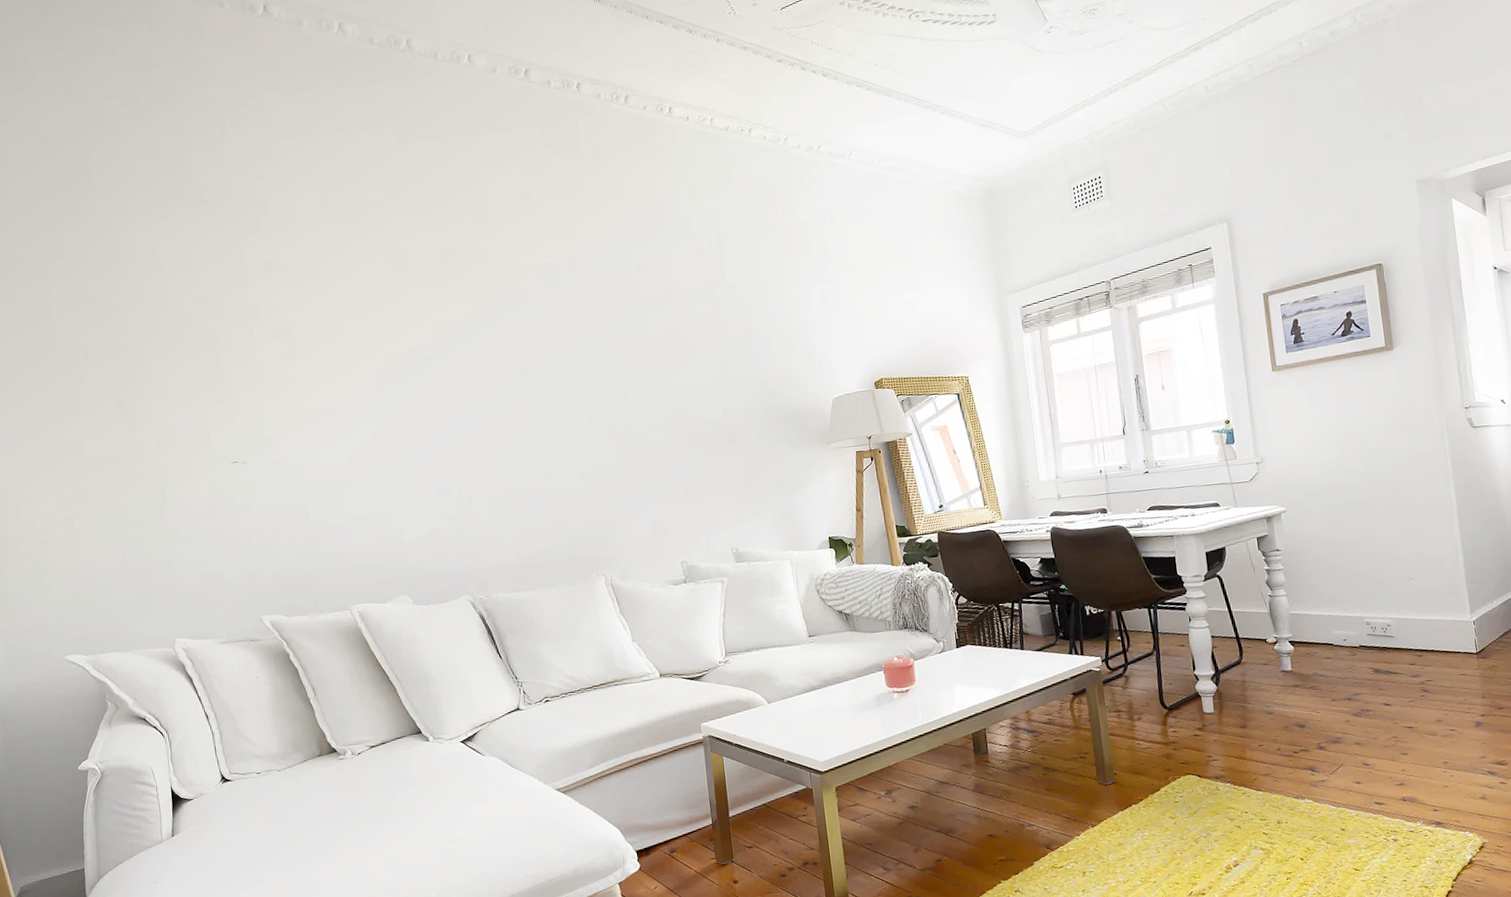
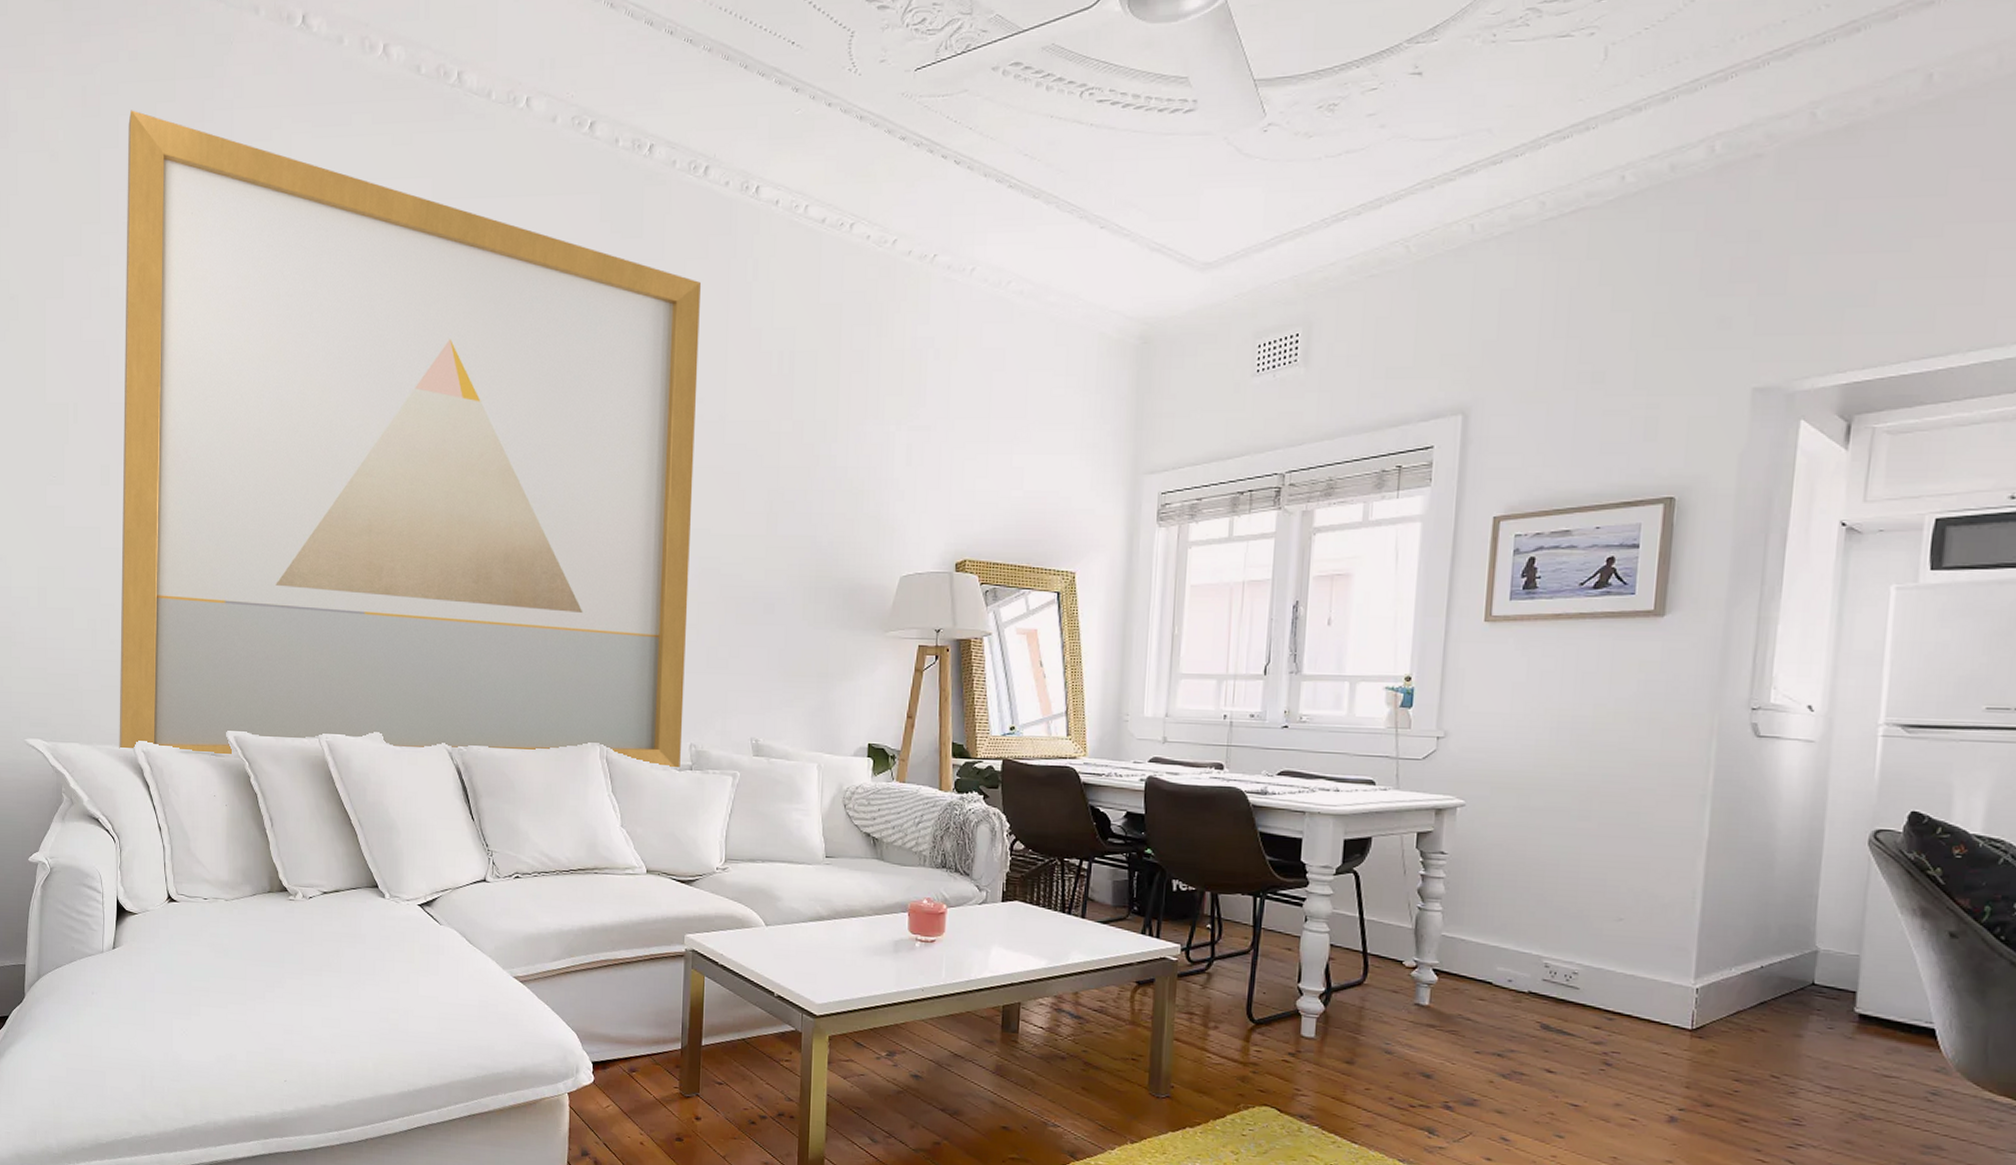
wall art: none [112,94,676,650] -> present [119,110,701,767]

